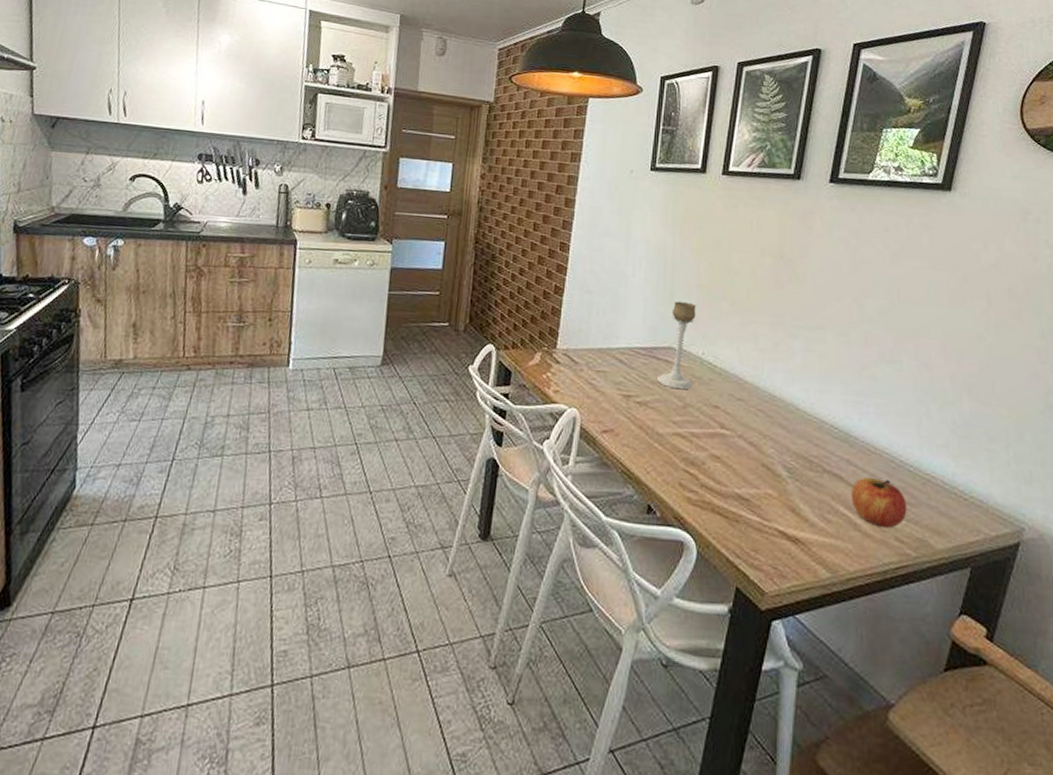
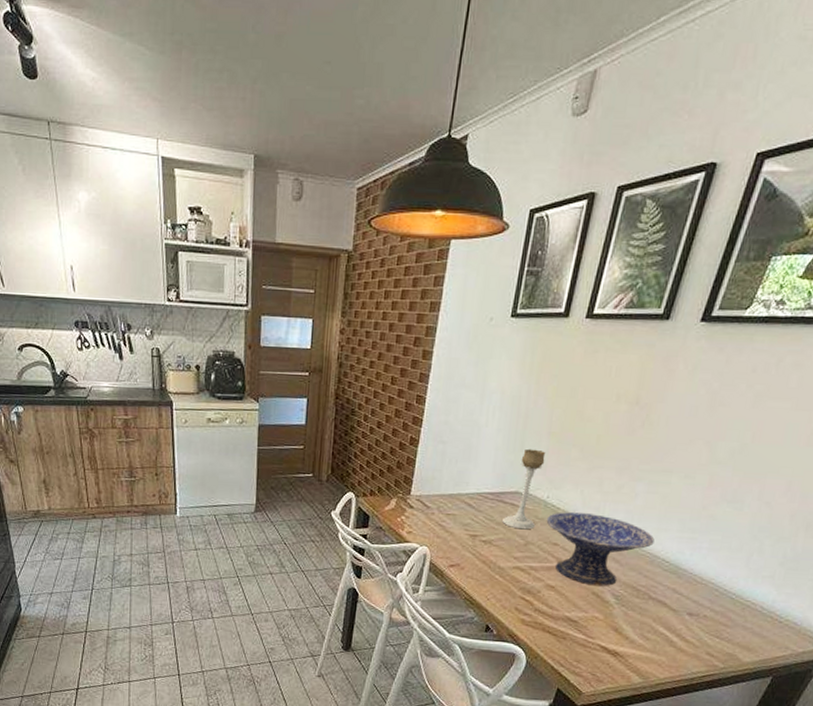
decorative bowl: none [704,370,819,457] -> present [546,512,655,587]
apple: present [851,476,907,528] -> none [671,603,724,645]

